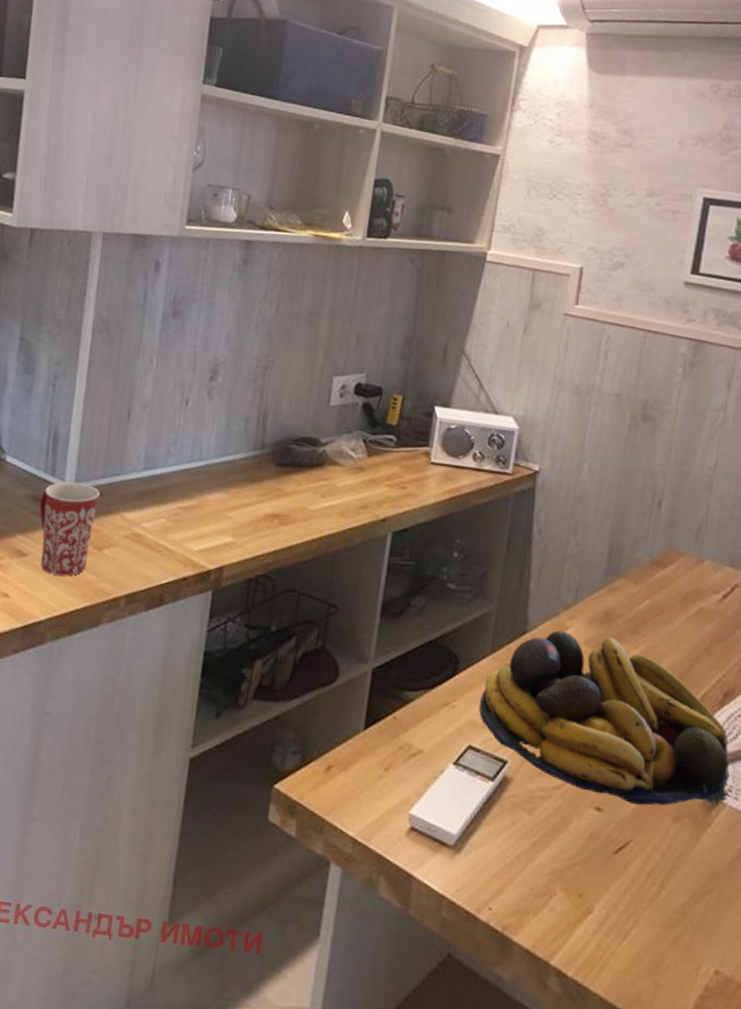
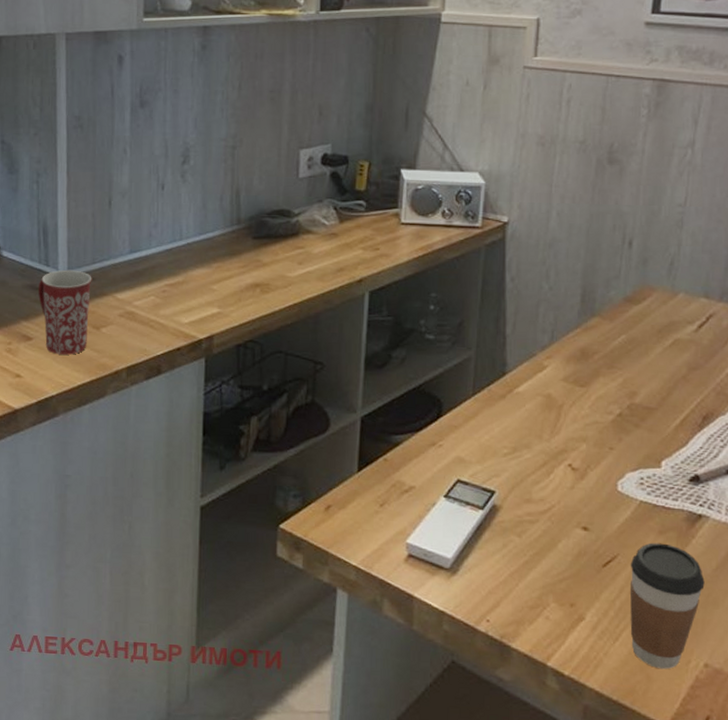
fruit bowl: present [479,630,729,806] -> none [464,370,711,523]
coffee cup: none [639,829,719,975] -> present [629,543,705,670]

